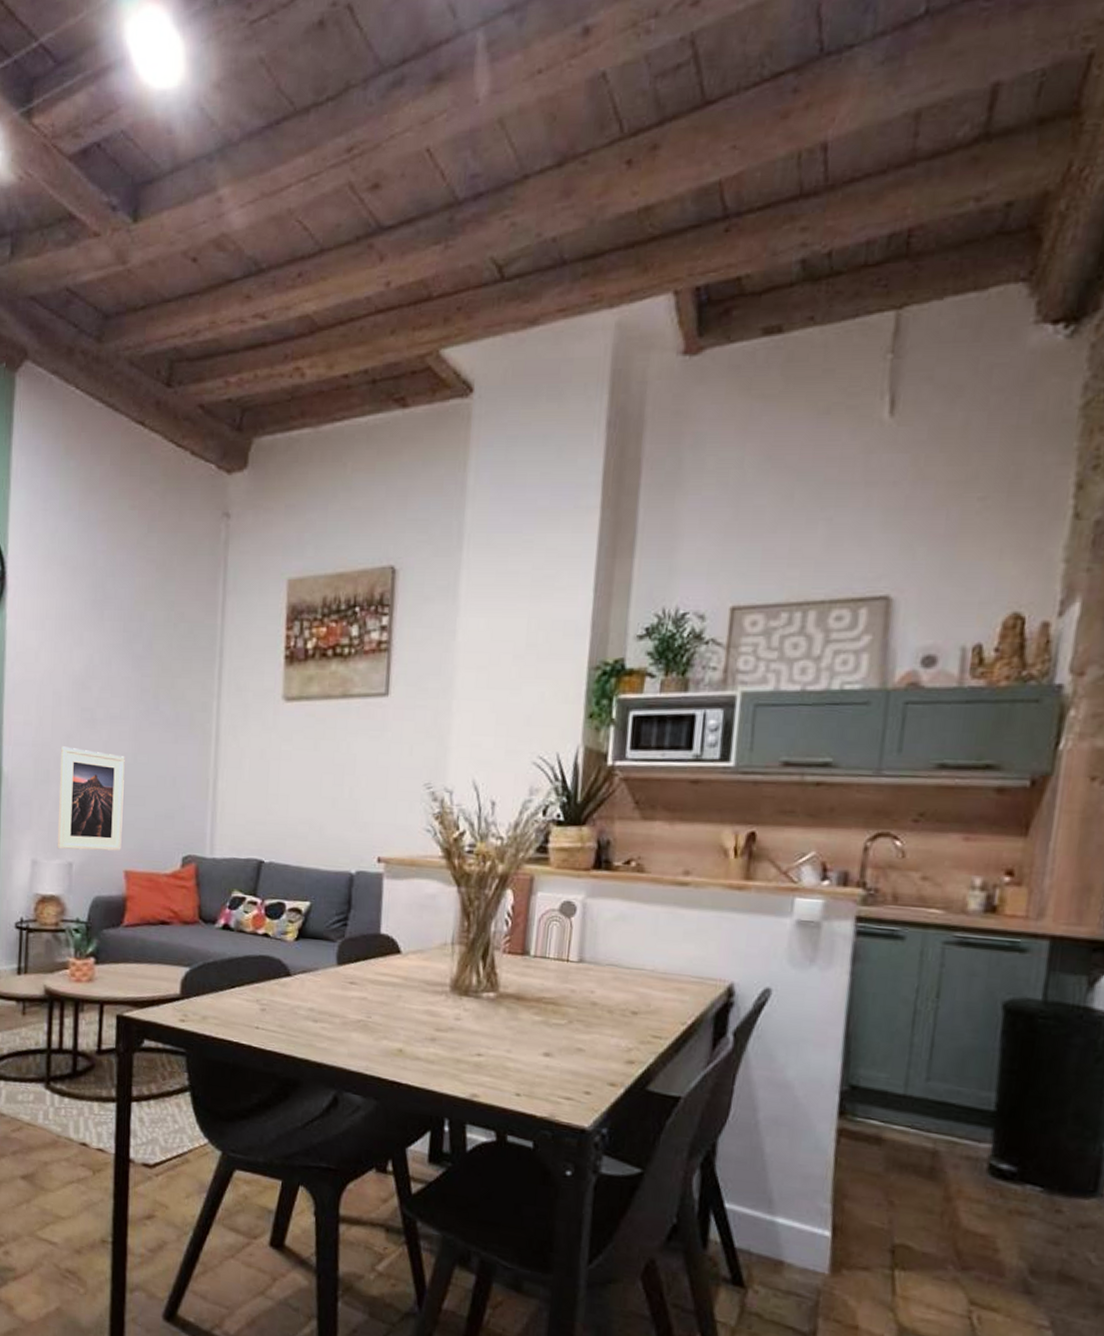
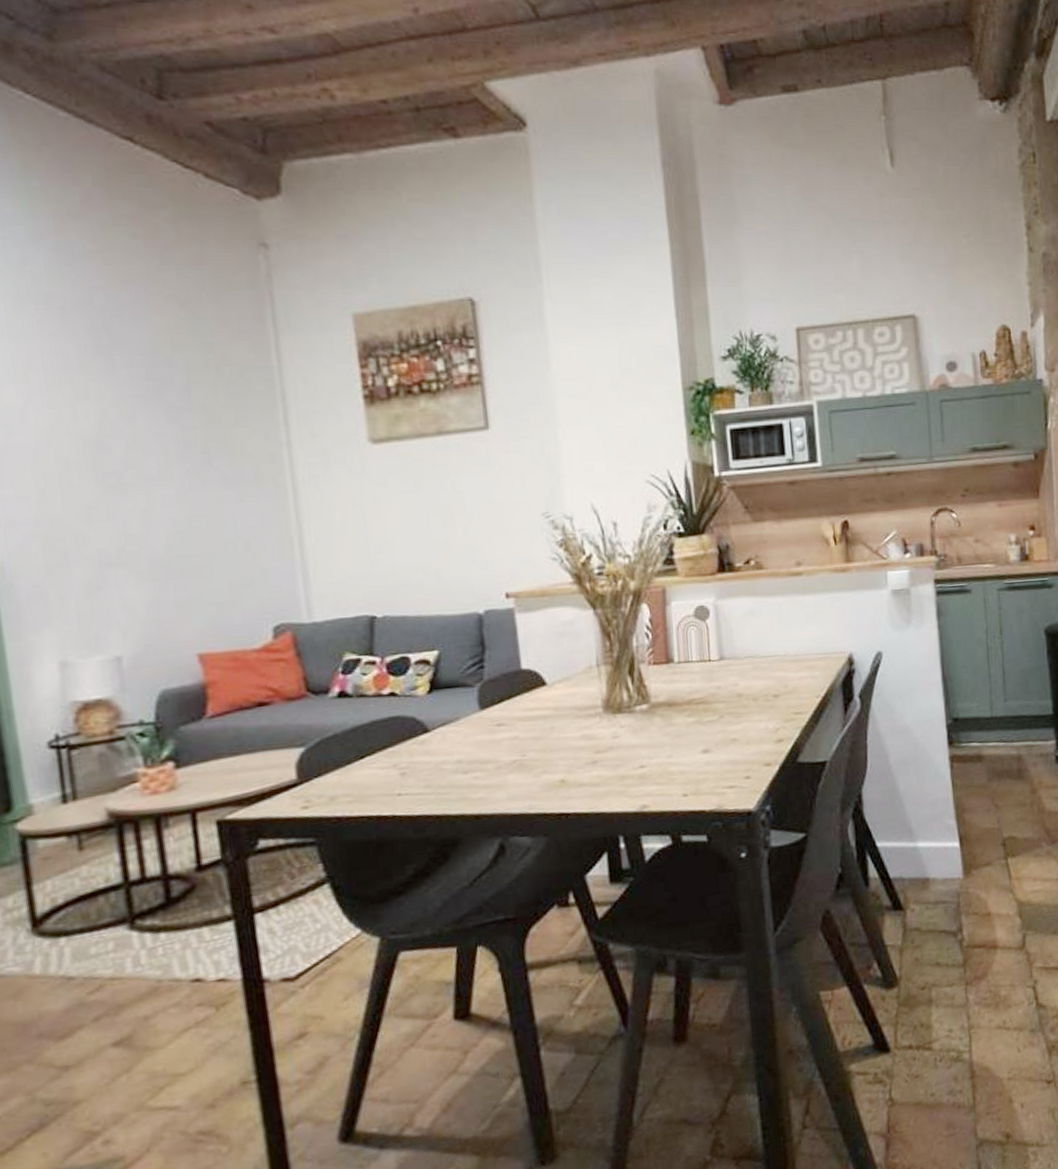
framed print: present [57,746,125,851] -> none [80,520,189,644]

